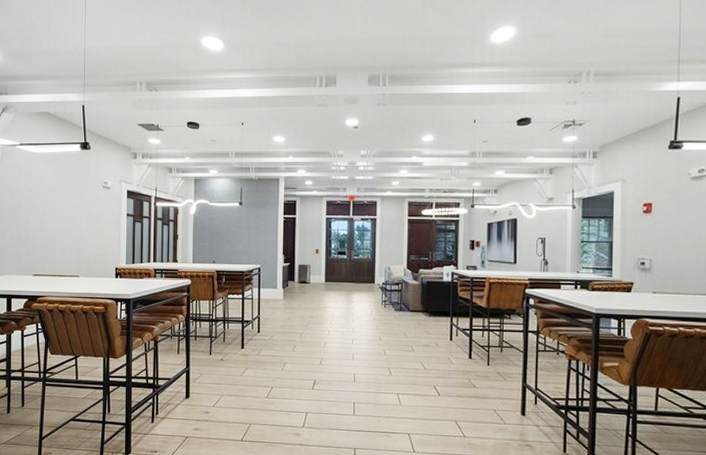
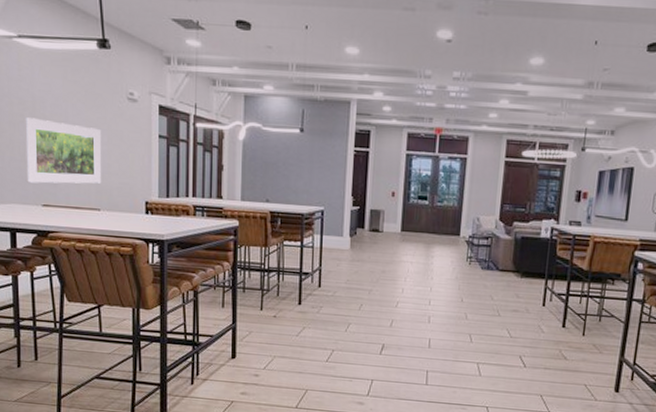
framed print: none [21,206,82,258] -> present [24,117,102,184]

